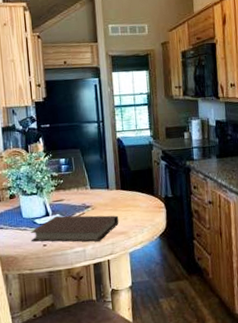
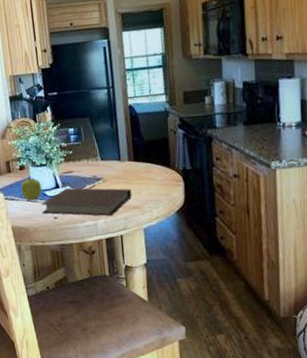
fruit: none [10,206,32,229] -> present [20,177,42,200]

